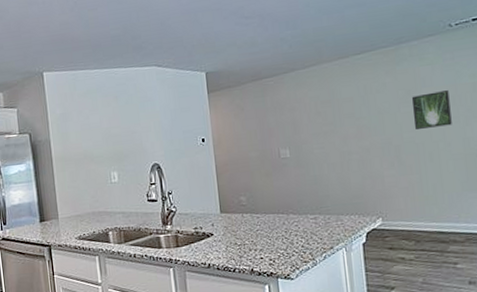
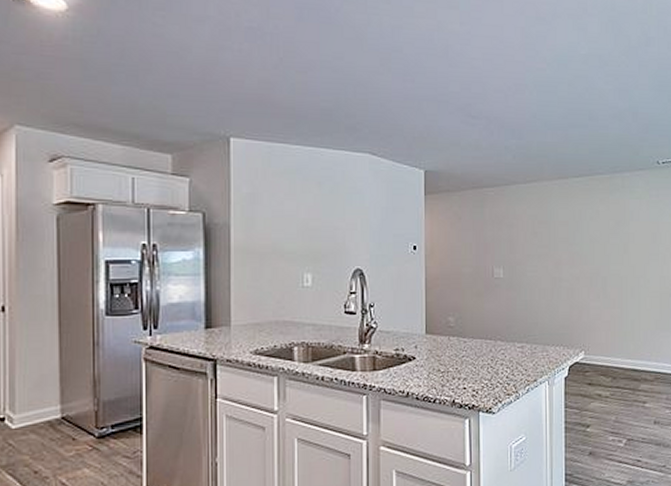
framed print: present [411,90,452,129] -> none [620,227,652,262]

